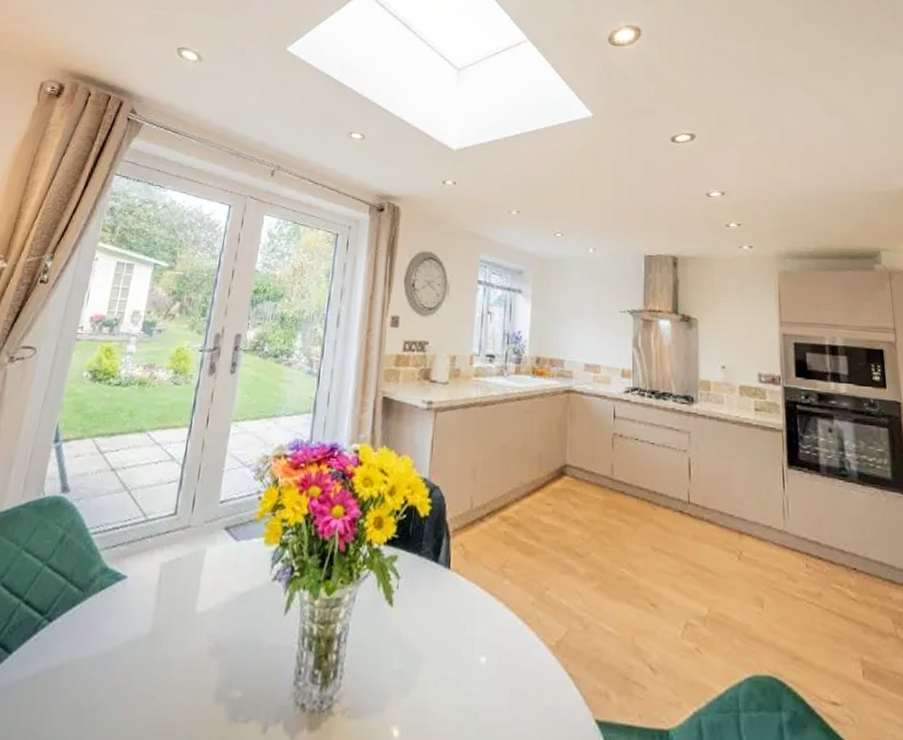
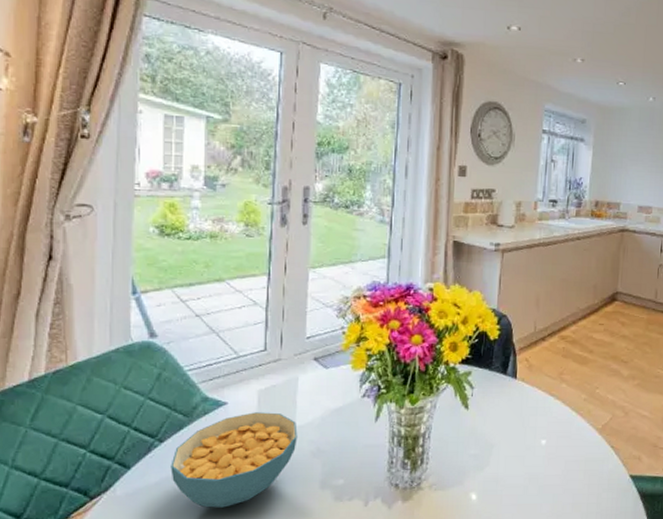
cereal bowl: none [52,590,197,718] -> present [170,412,298,508]

